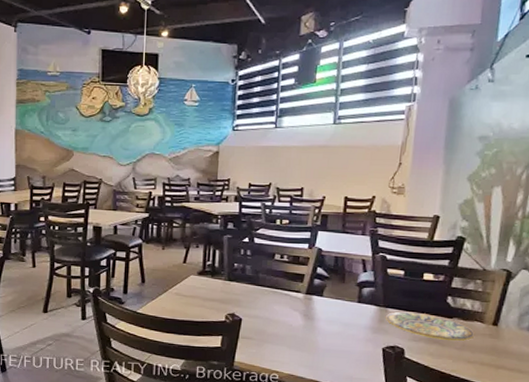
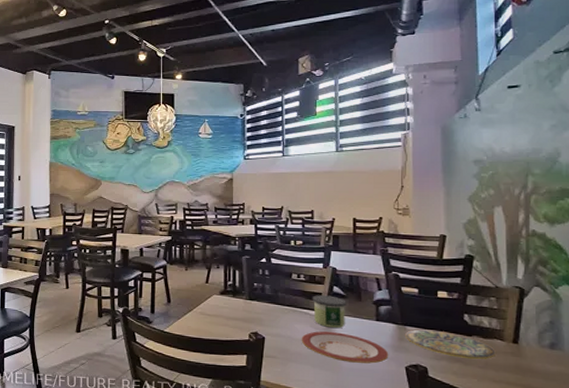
plate: none [279,313,368,345] -> present [301,331,389,364]
candle: none [294,276,329,310] -> present [312,295,346,329]

